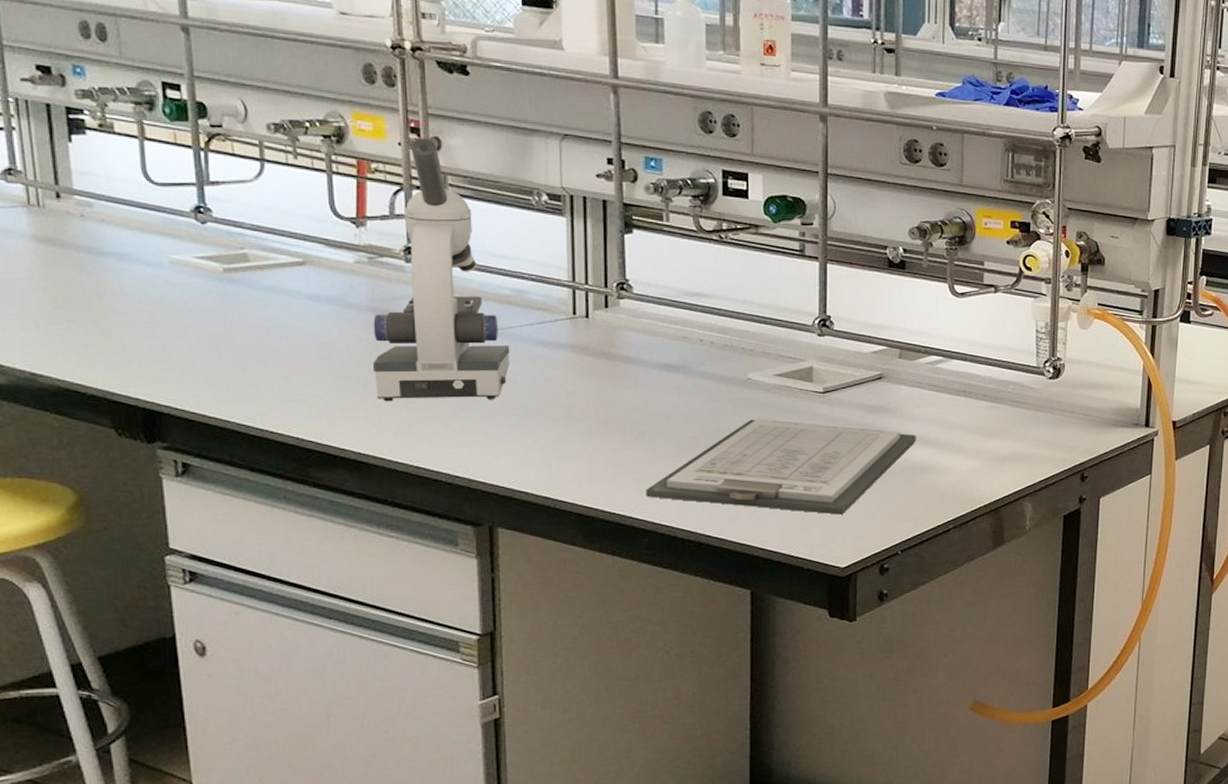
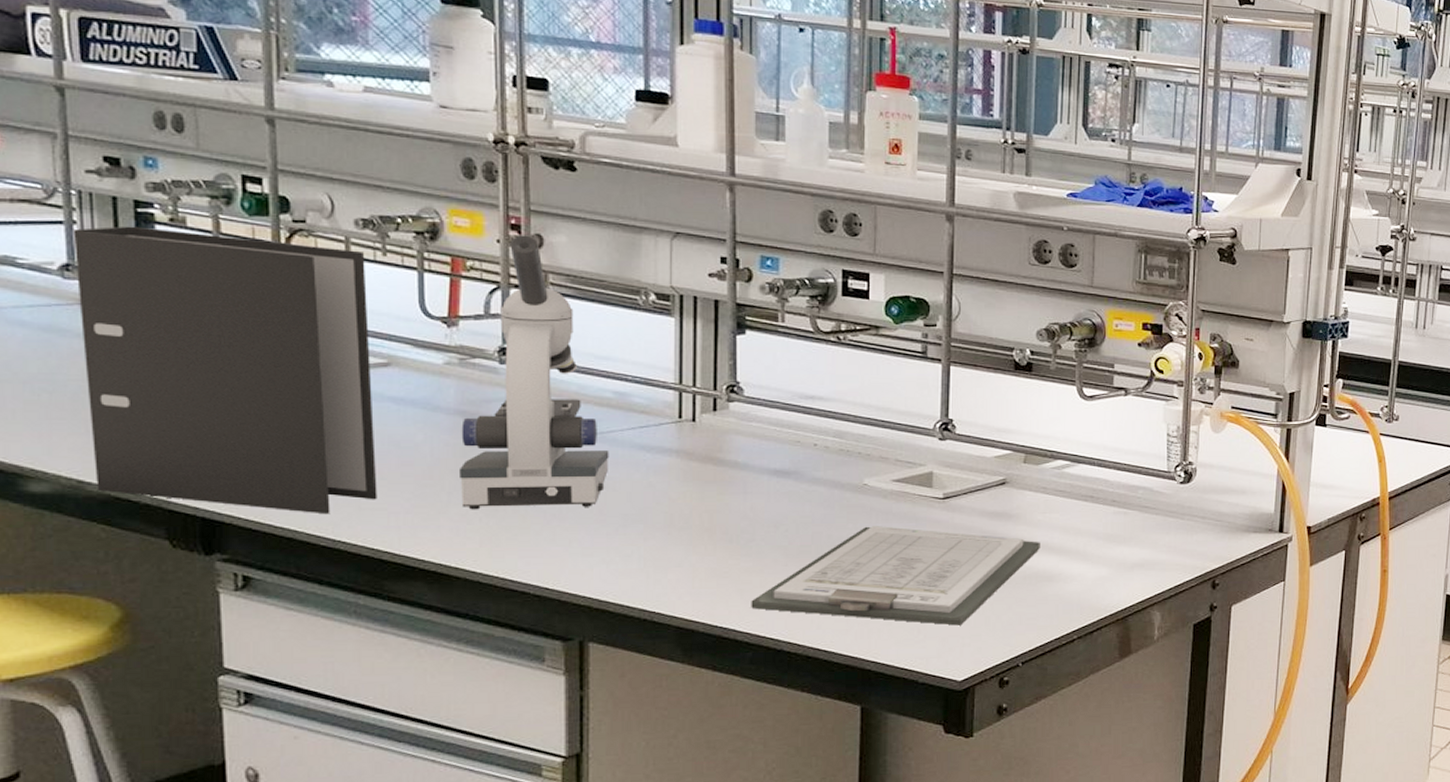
binder: none [13,131,300,406] -> present [73,226,377,515]

